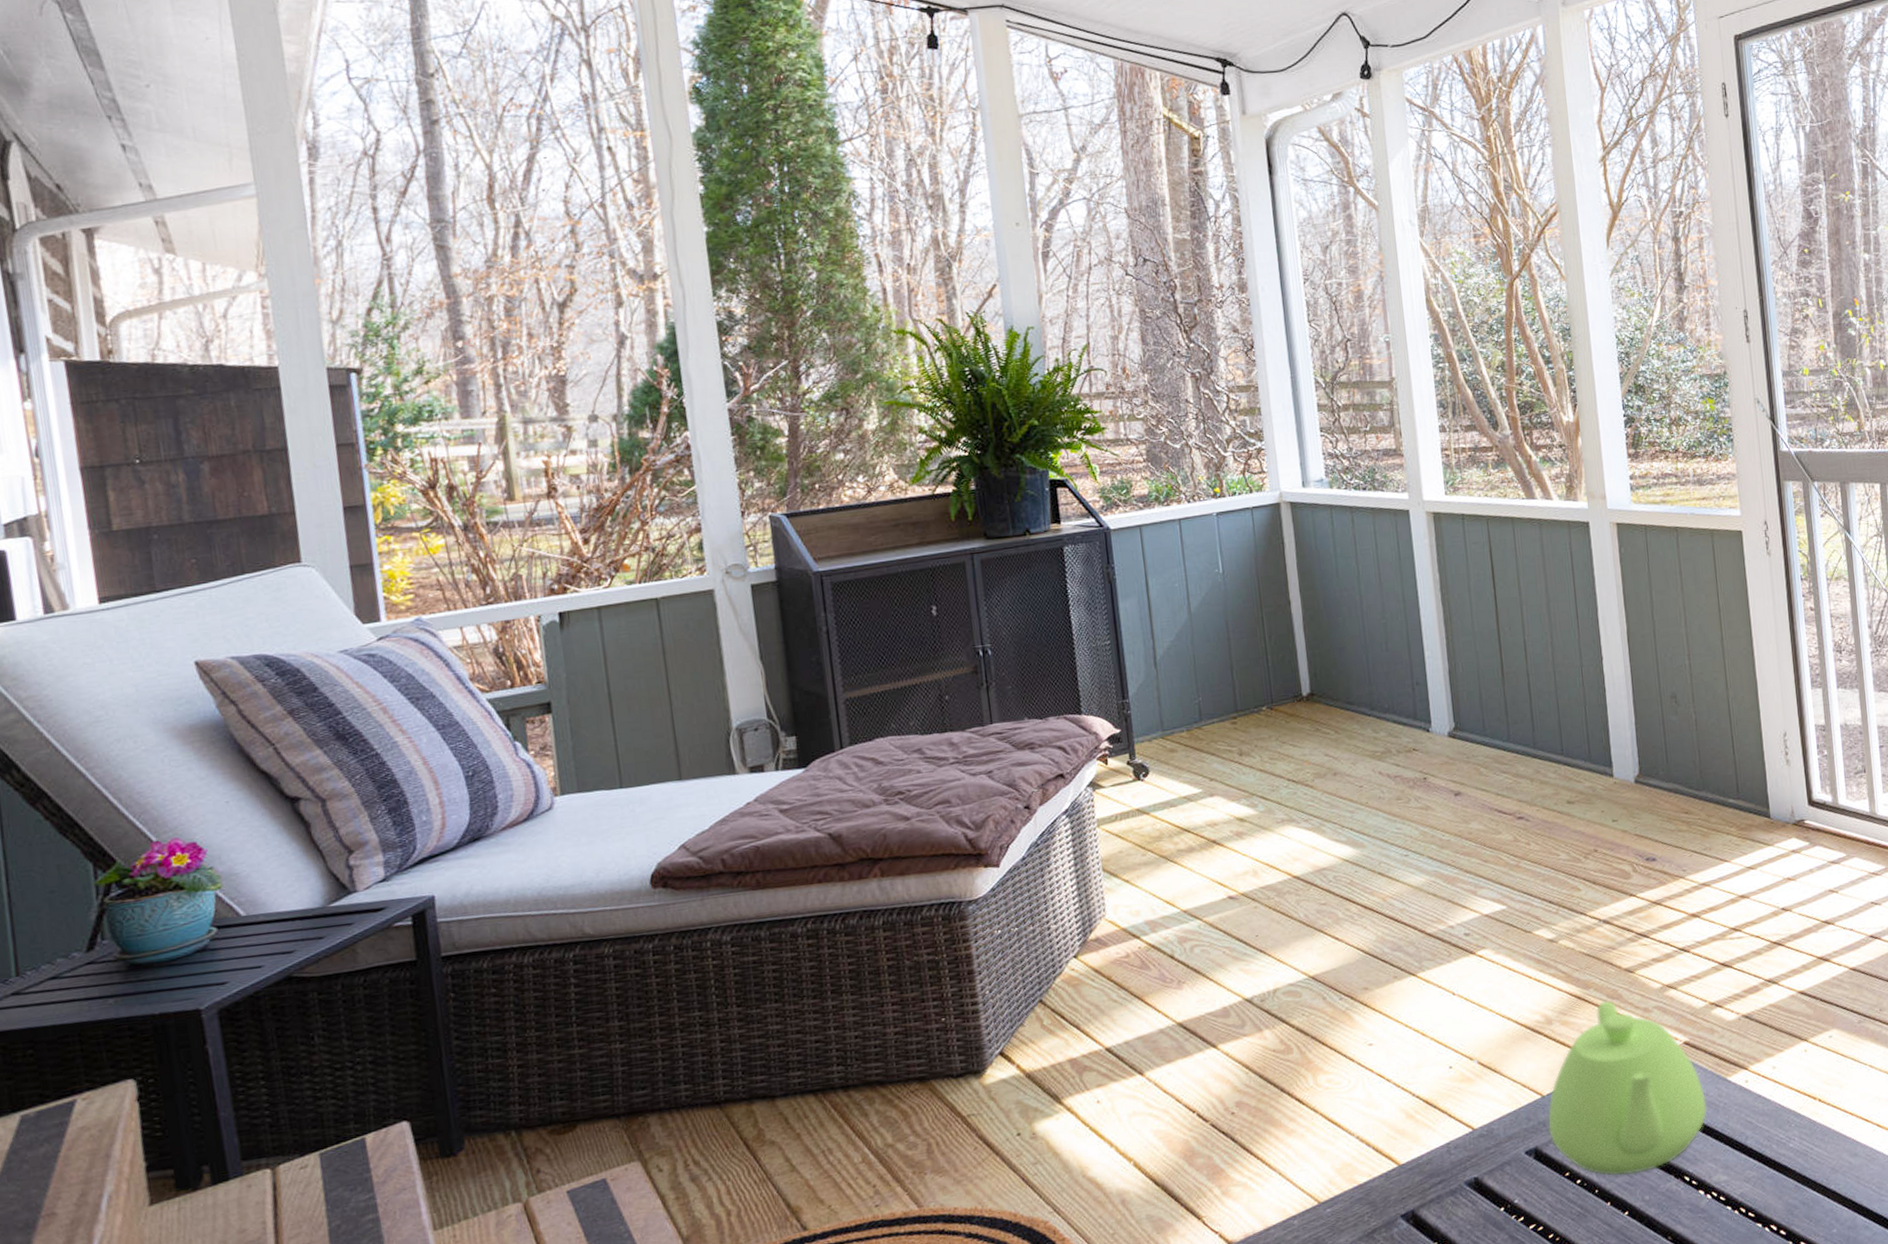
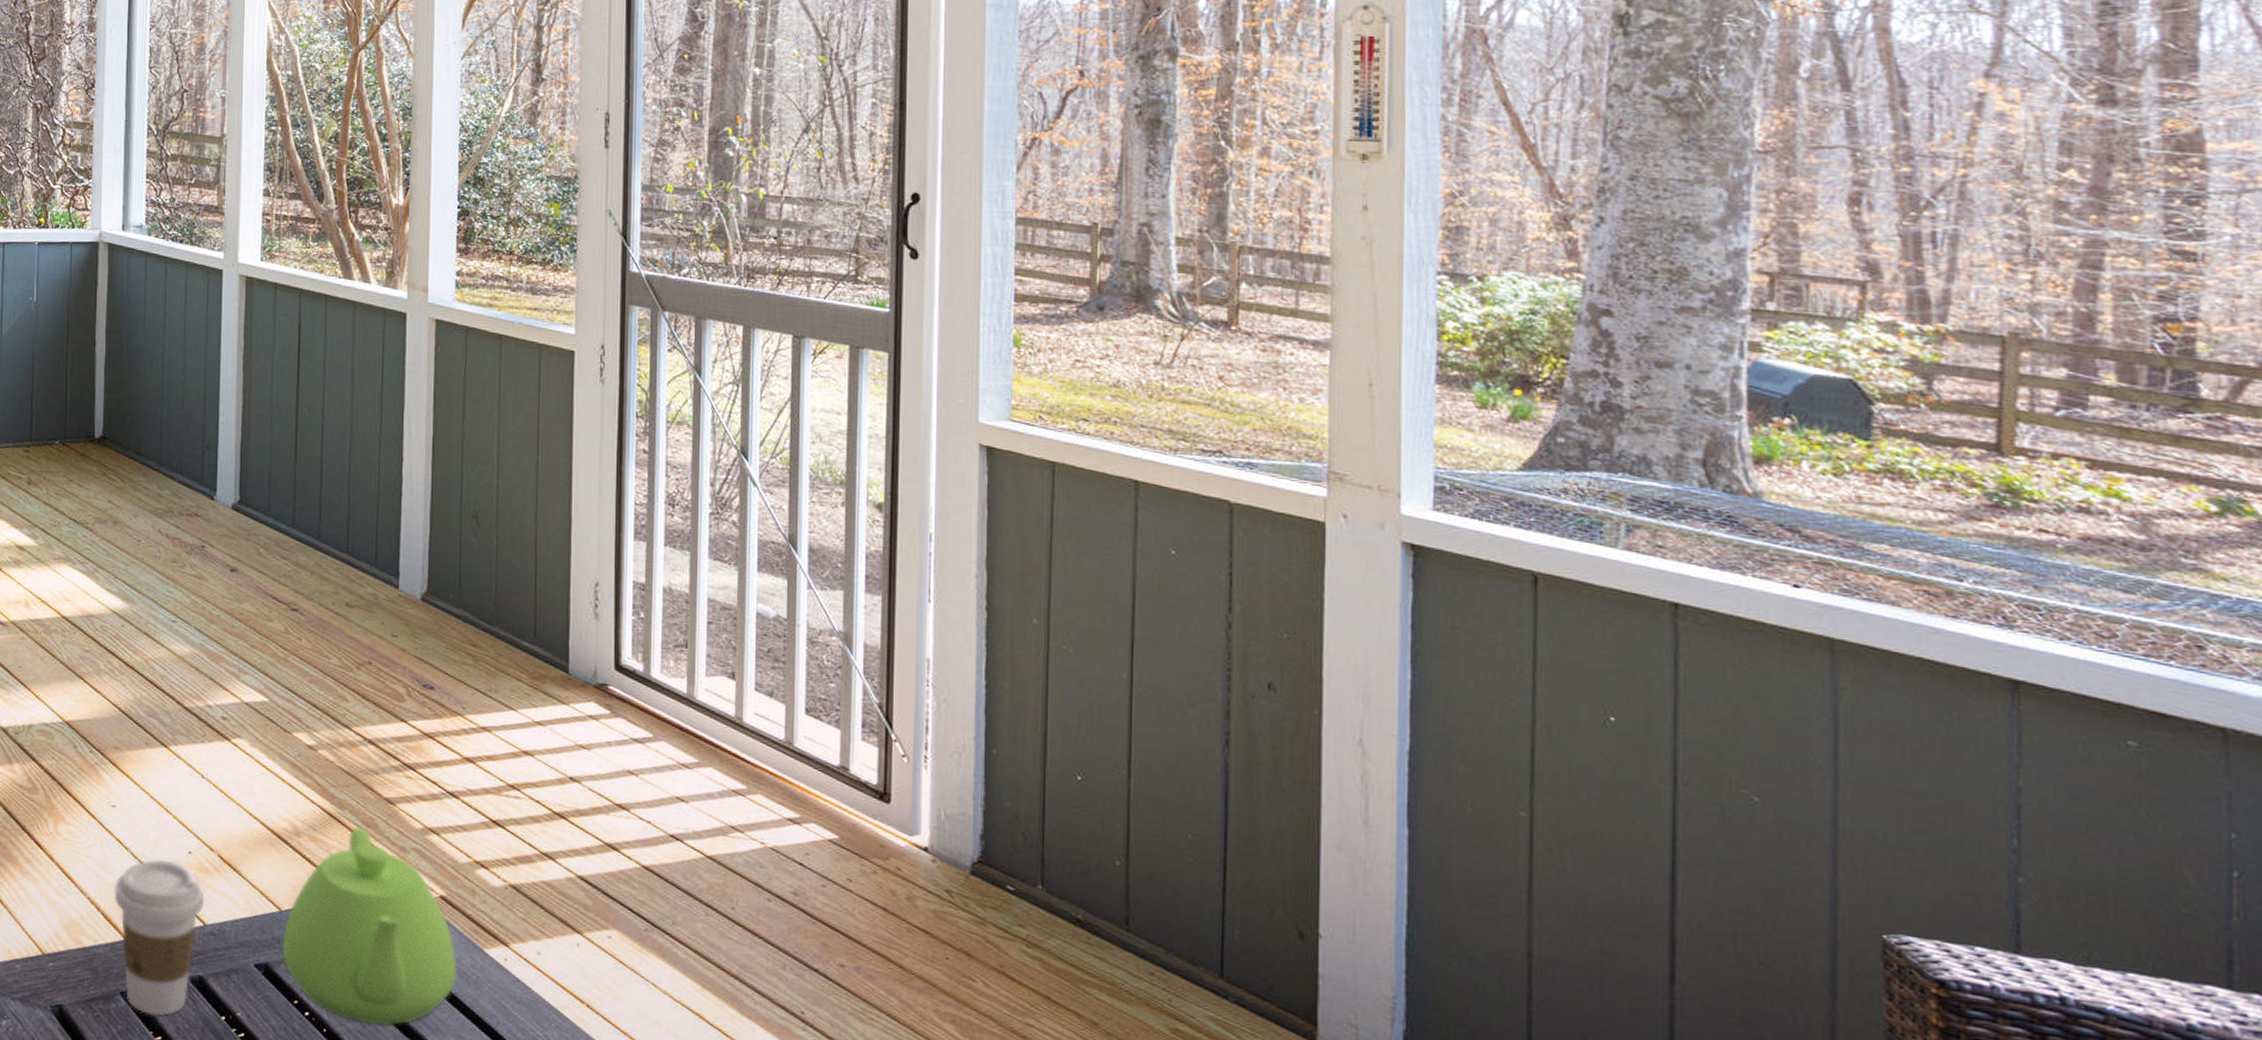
coffee cup: none [1381,1079,1471,1229] -> present [114,859,205,1017]

